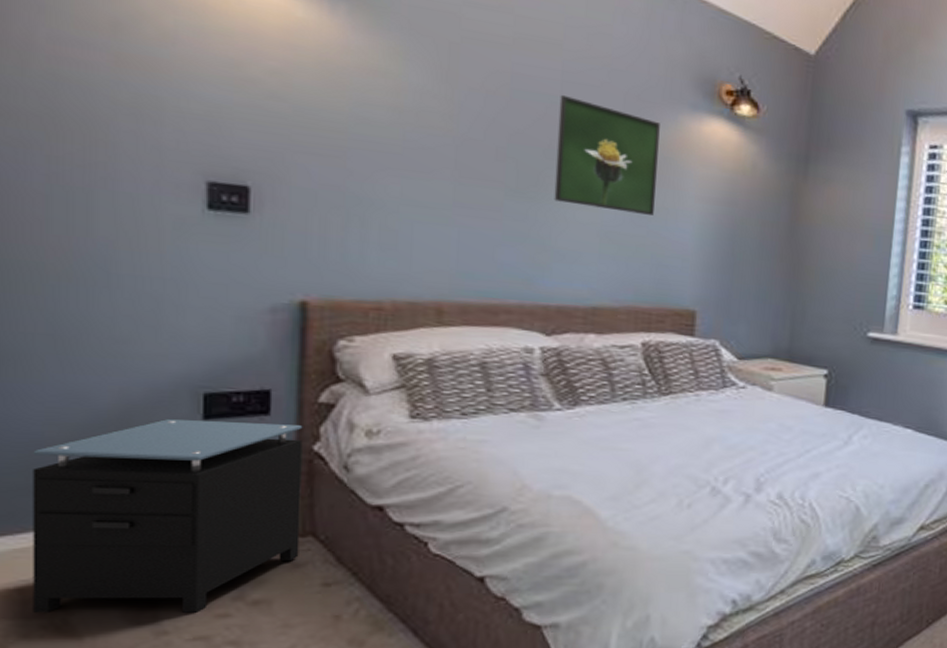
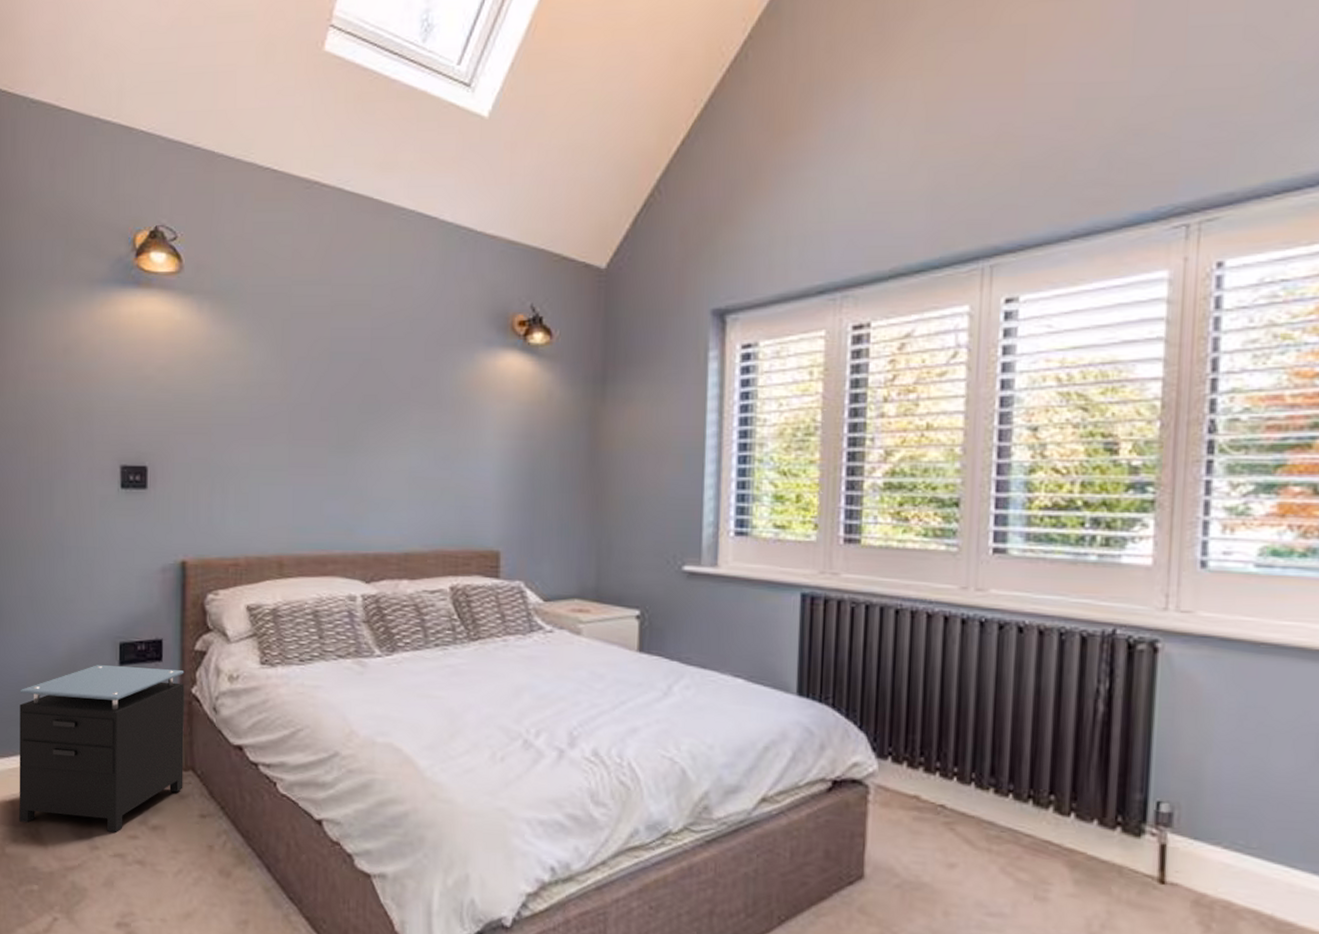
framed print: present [554,94,660,215] -> none [368,350,458,457]

